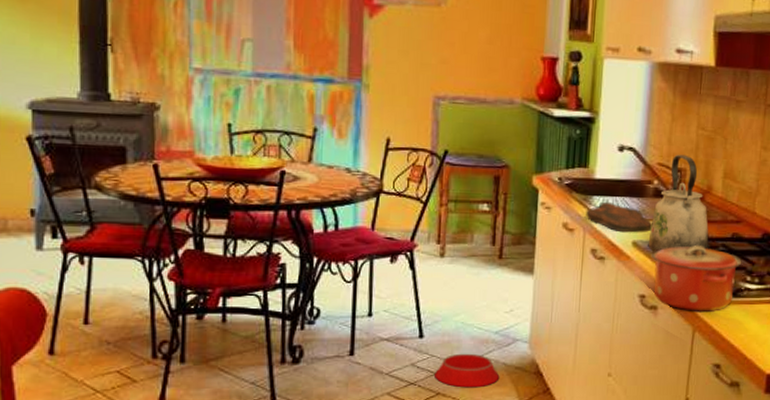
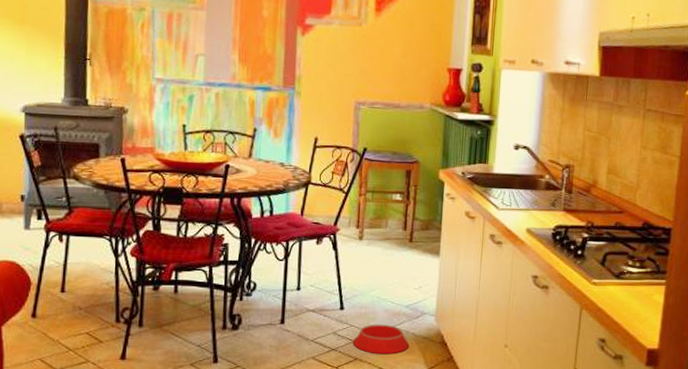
cutting board: present [586,201,652,233] -> none [485,193,544,221]
kettle: present [648,154,709,252] -> none [540,152,595,238]
casserole: present [651,245,742,311] -> none [543,233,624,292]

